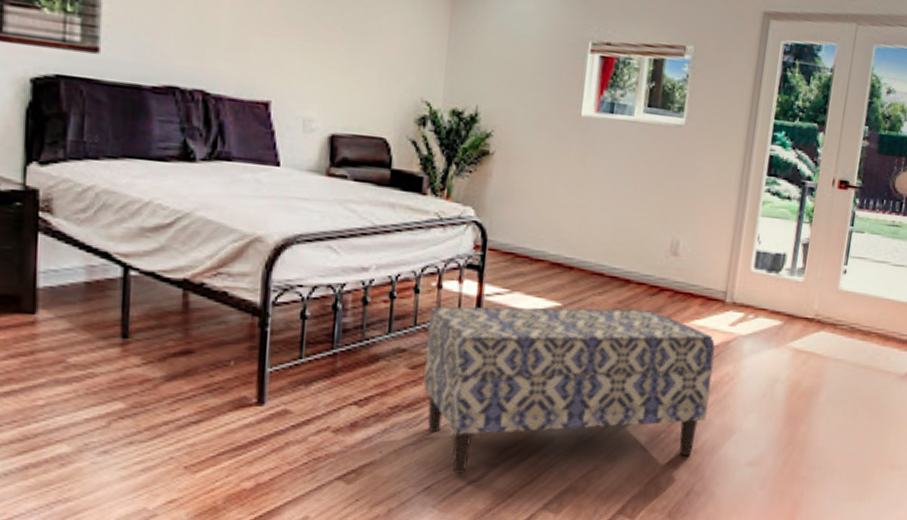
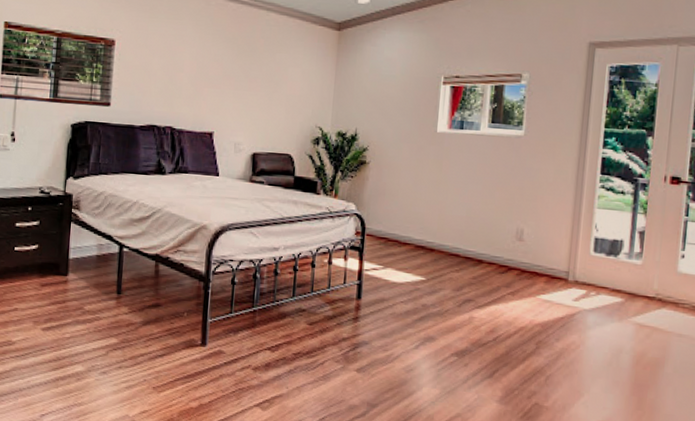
bench: present [423,306,715,474] -> none [318,277,561,412]

